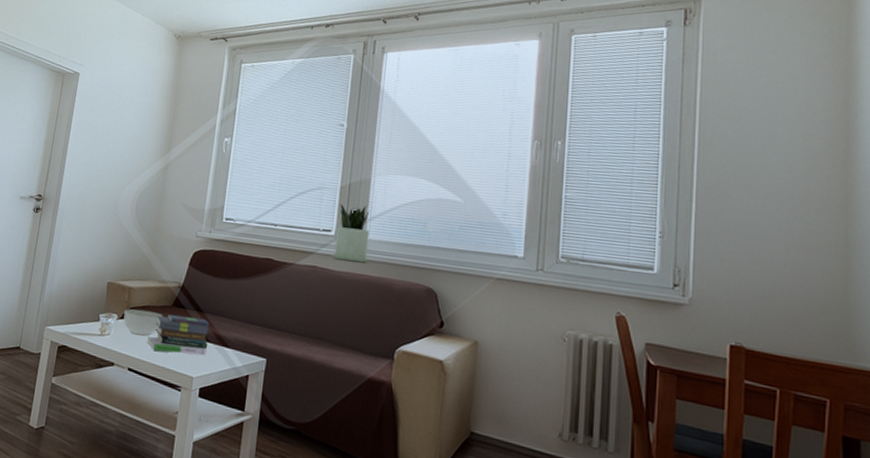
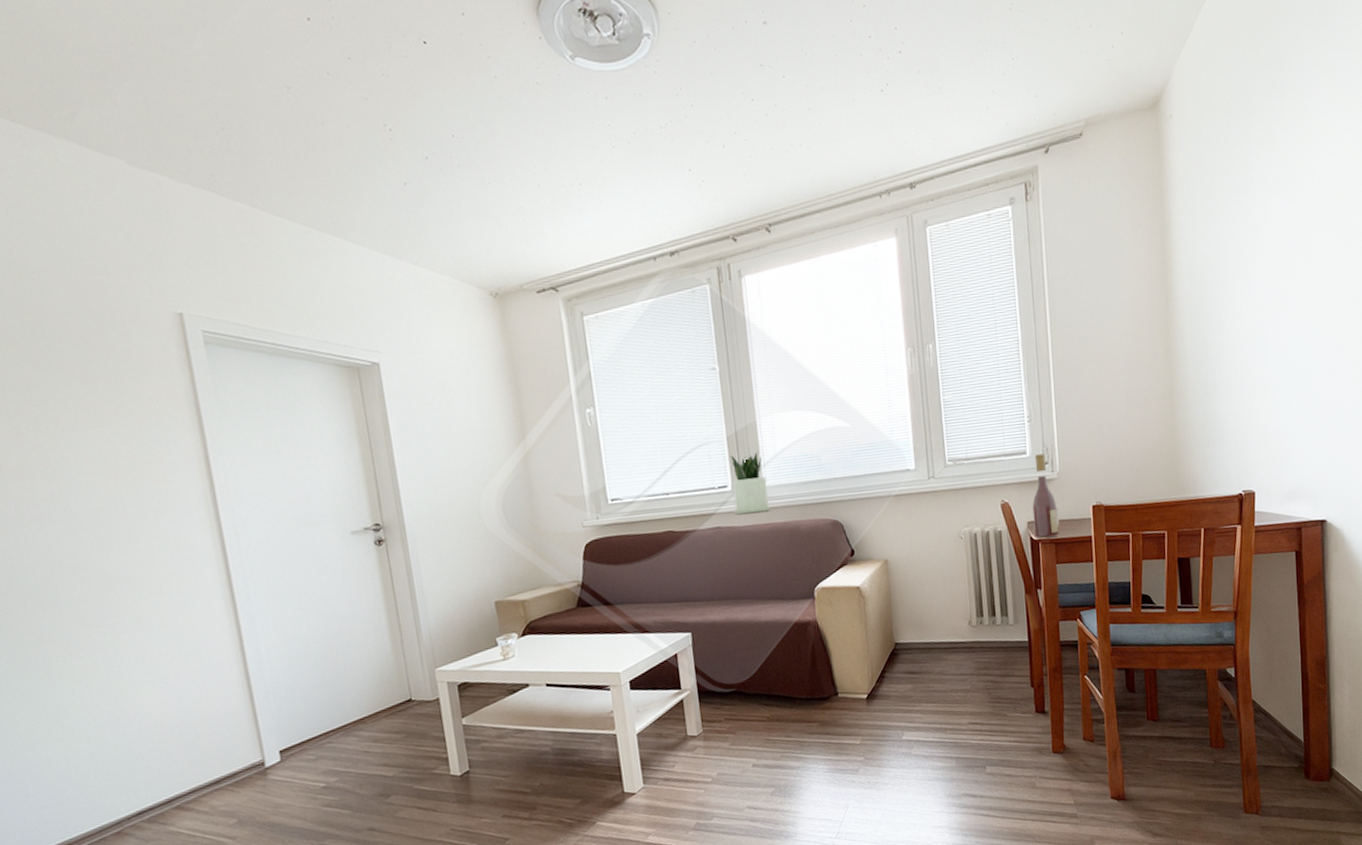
bowl: present [123,308,164,336] -> none [524,618,570,649]
books: present [146,315,210,356] -> none [557,611,627,659]
wine bottle: none [653,273,685,368] -> present [1032,453,1060,538]

